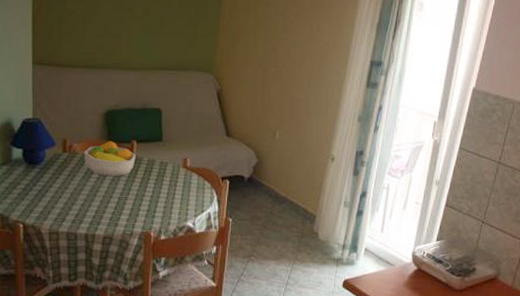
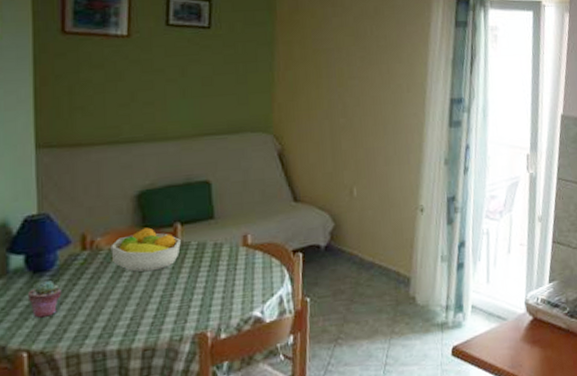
potted succulent: none [25,172,48,200] -> present [28,280,62,318]

